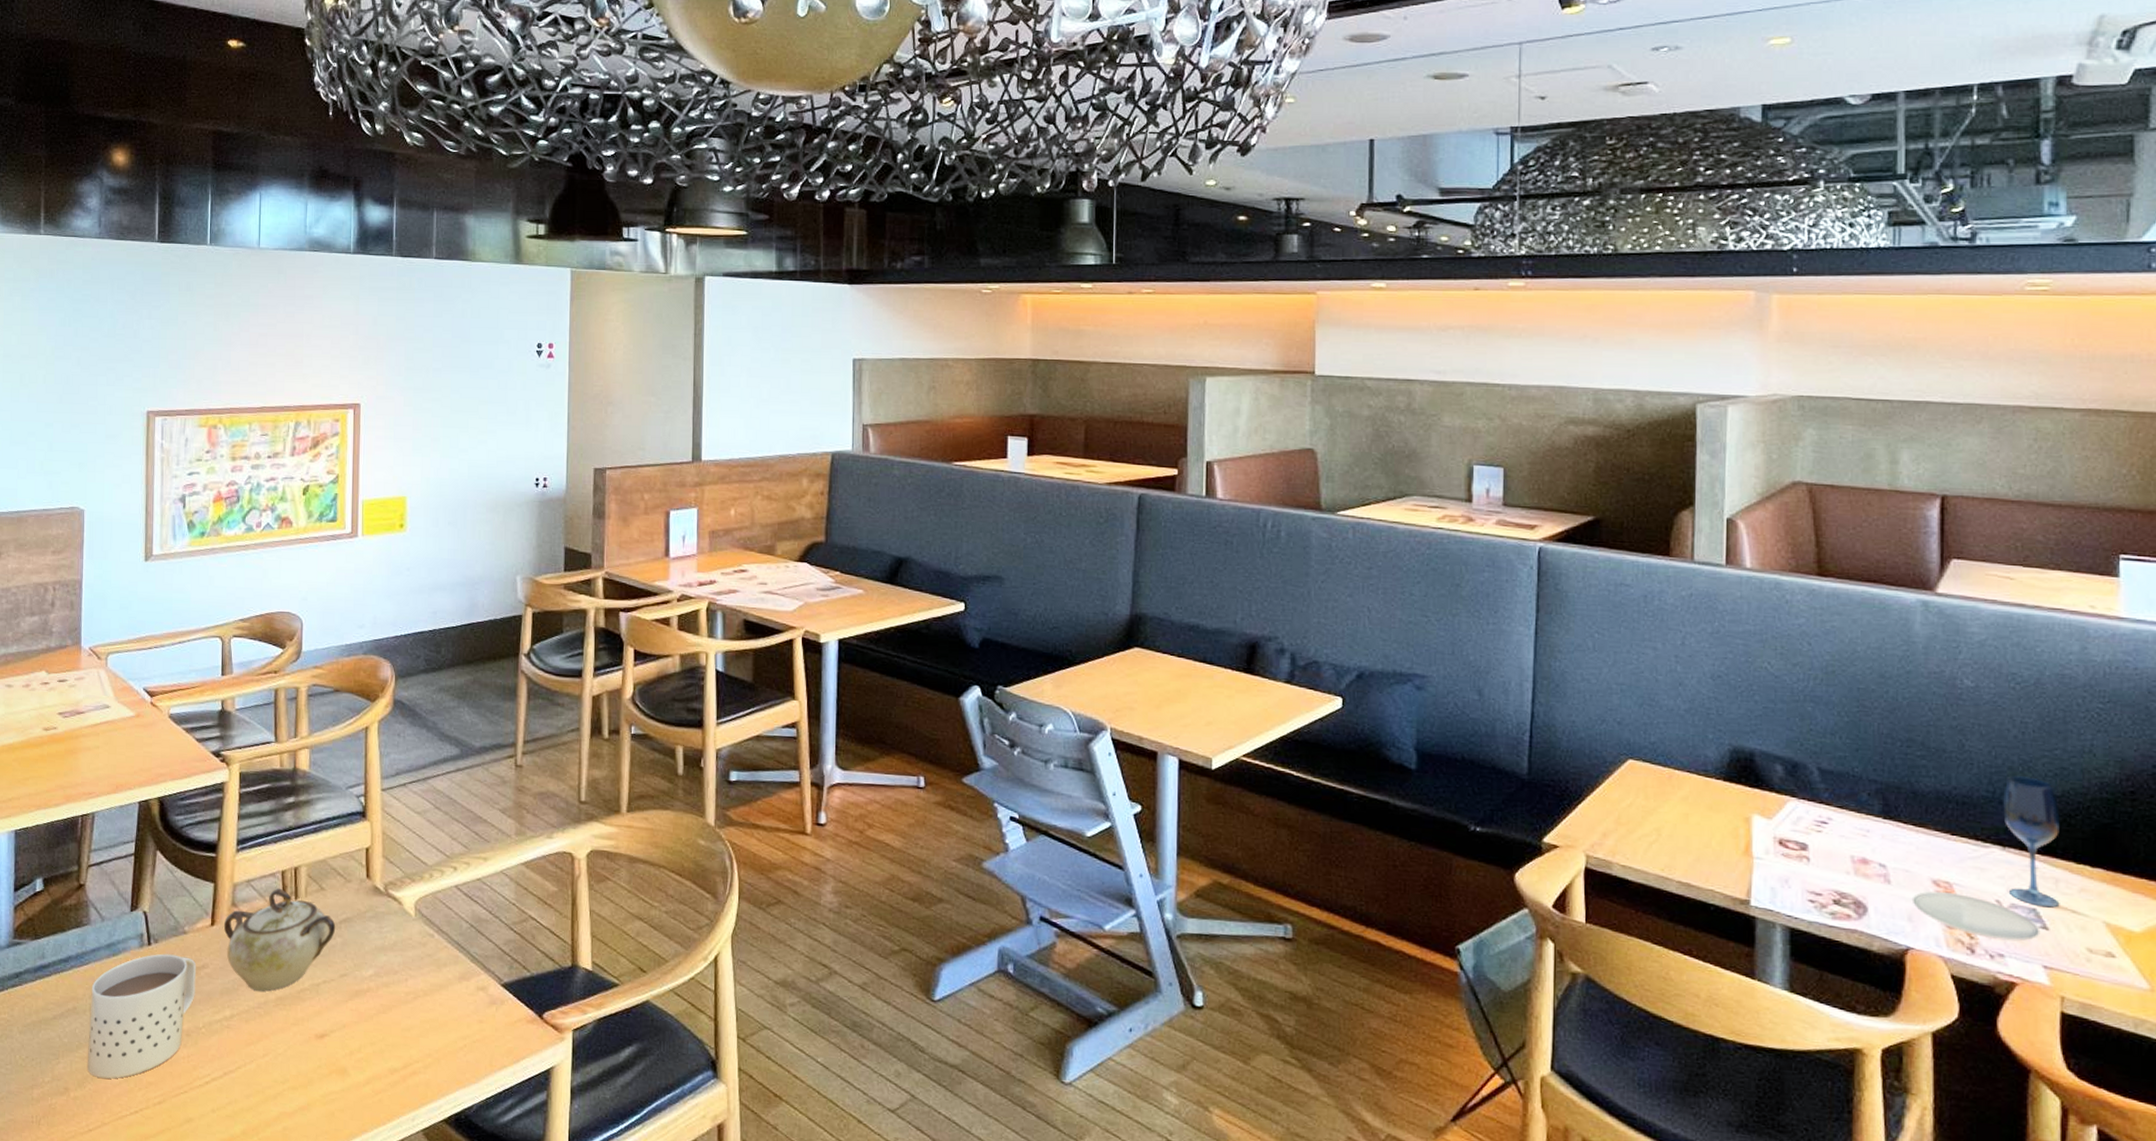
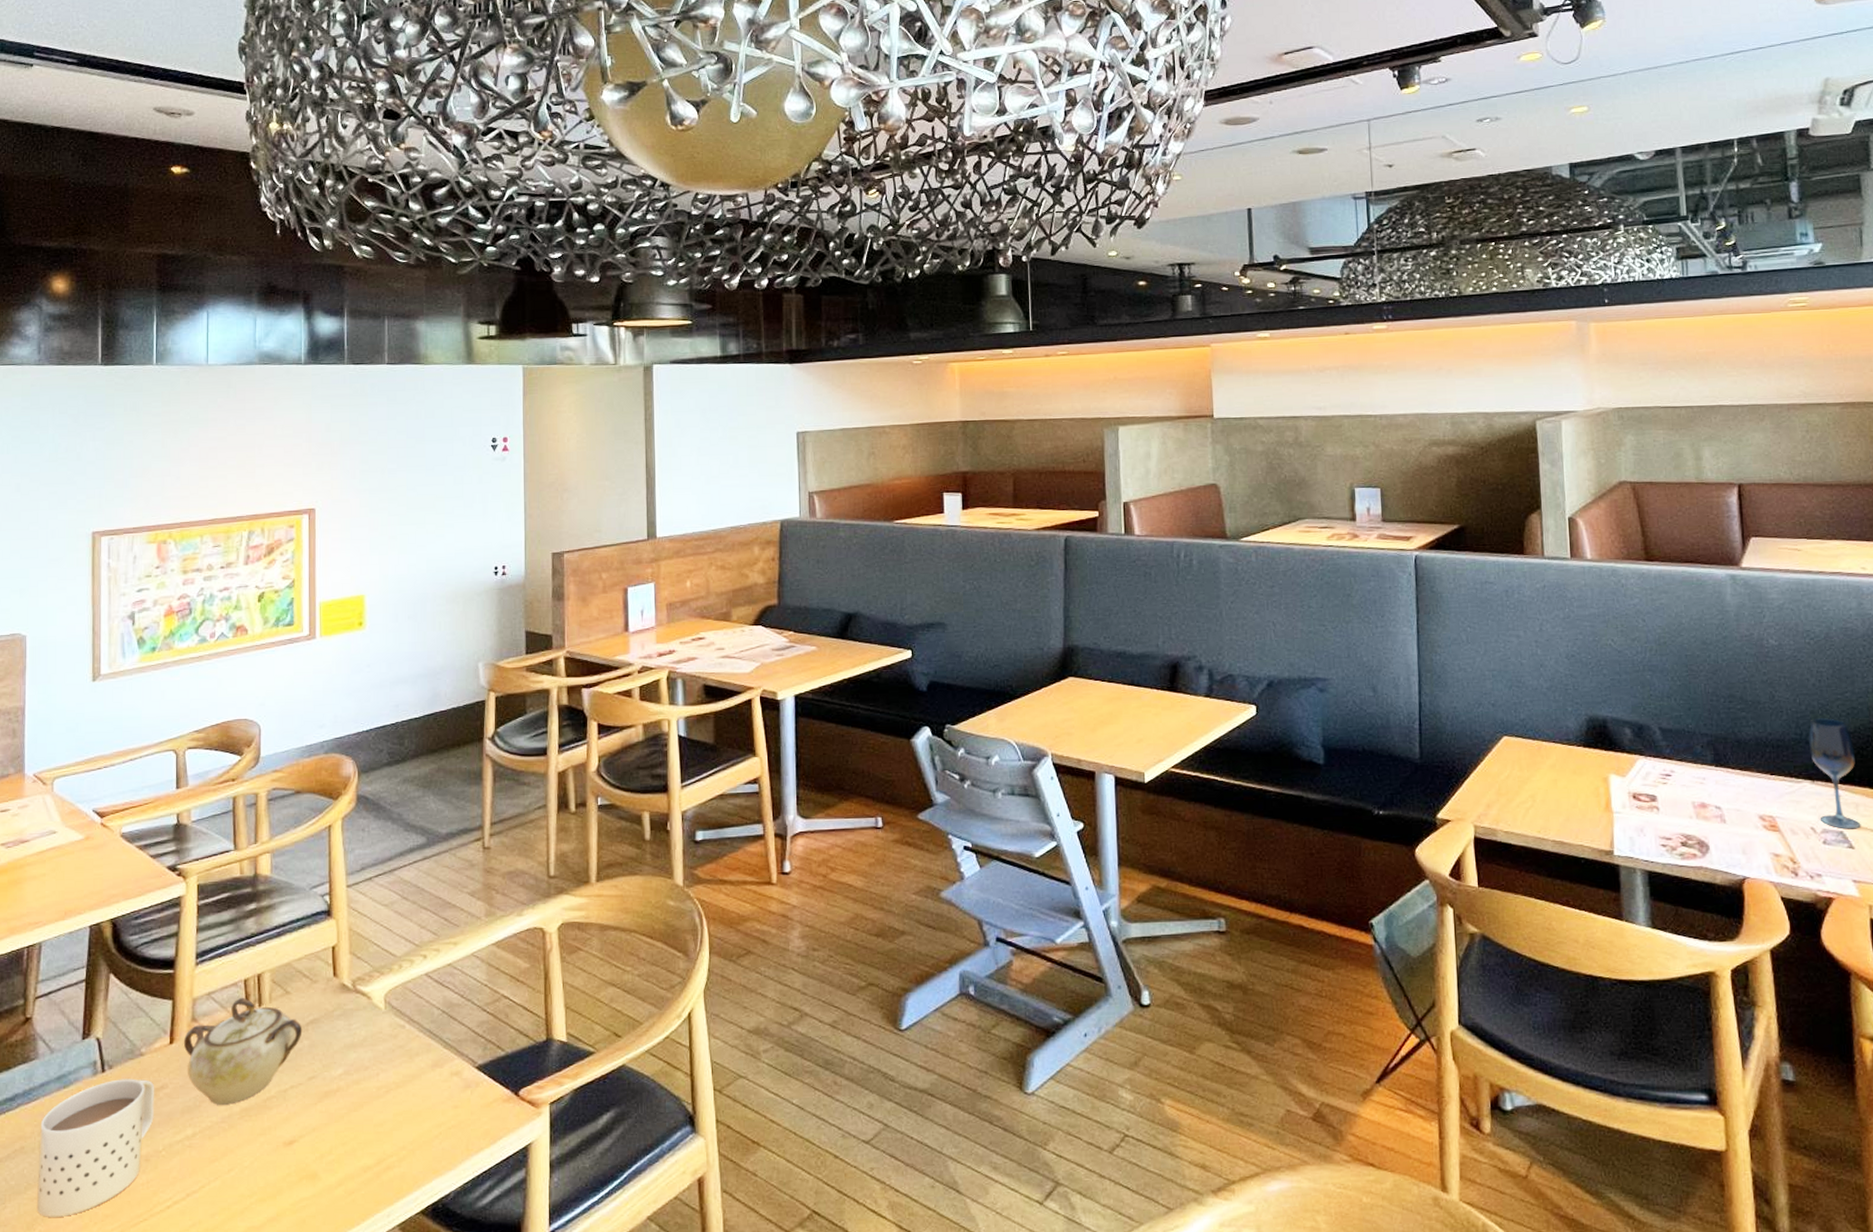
plate: present [1911,891,2040,942] -> none [1744,824,1848,862]

